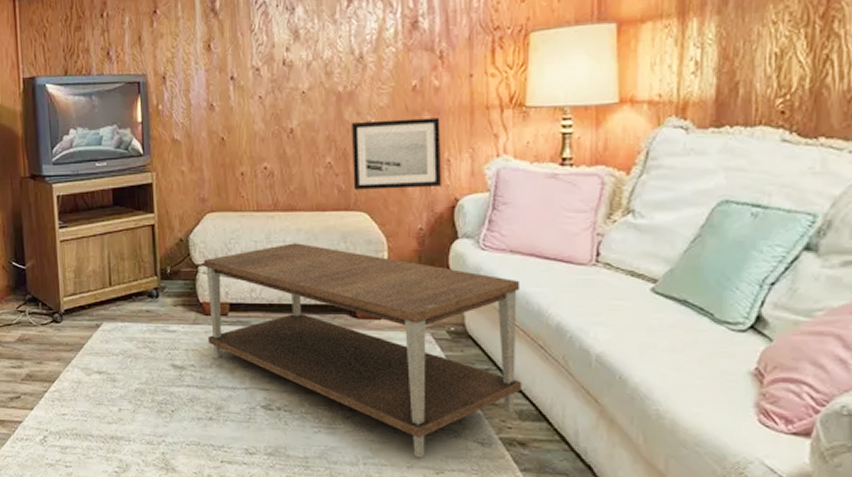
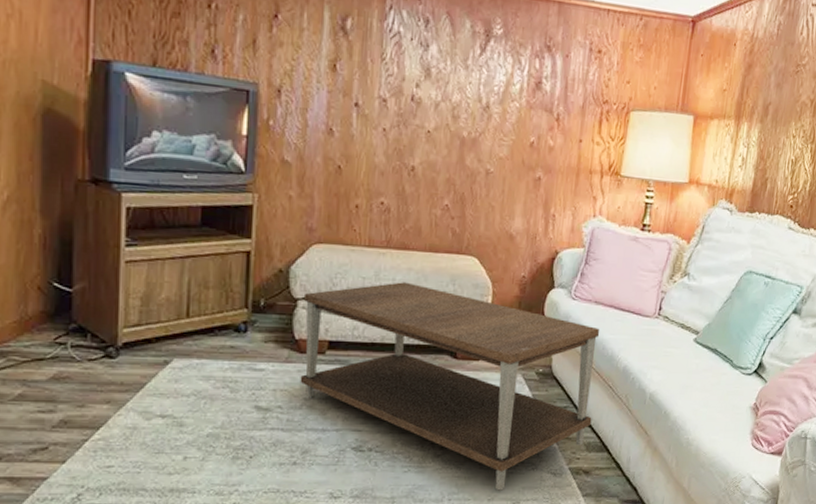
wall art: present [352,117,441,190] -> none [467,169,551,239]

